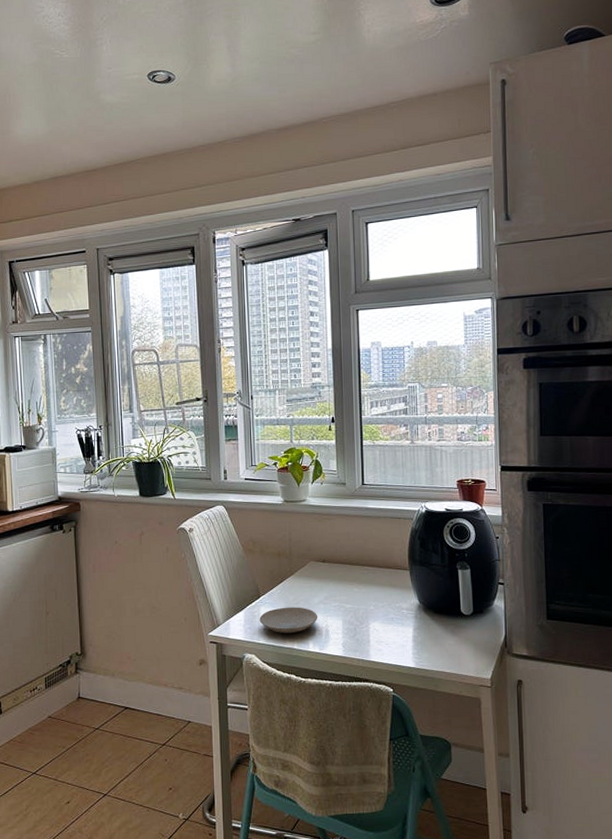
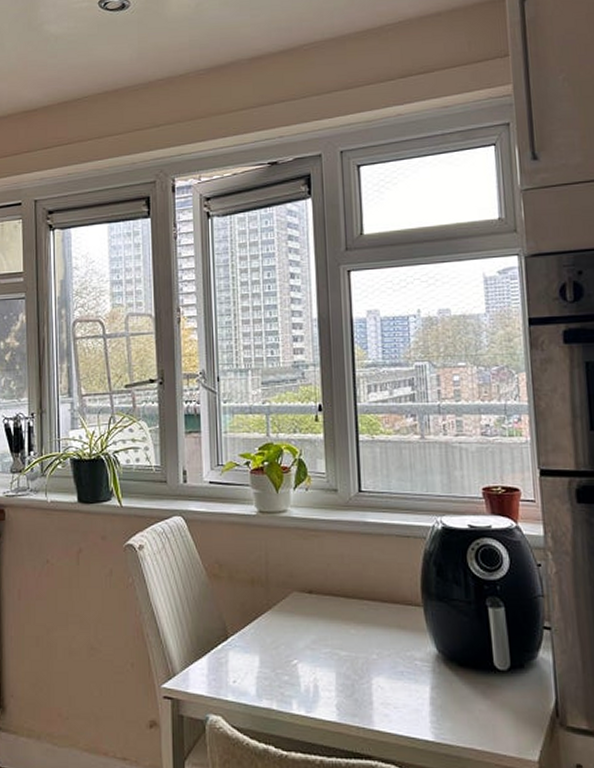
plate: present [259,607,318,634] -> none [227,652,304,689]

